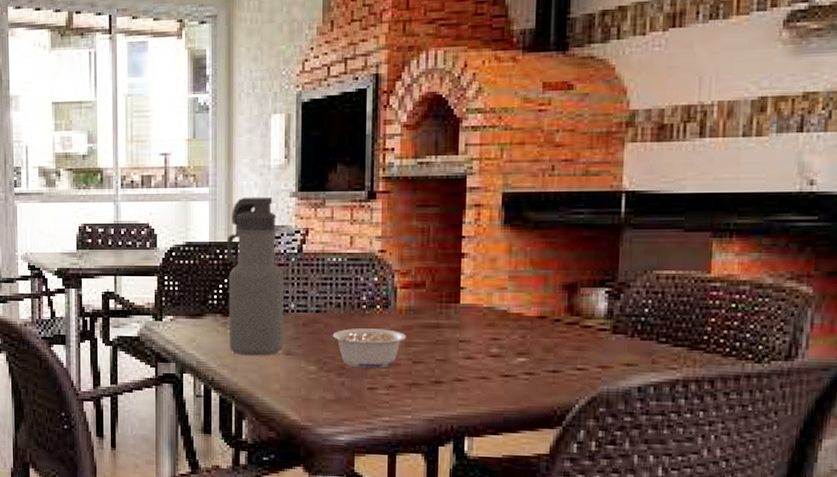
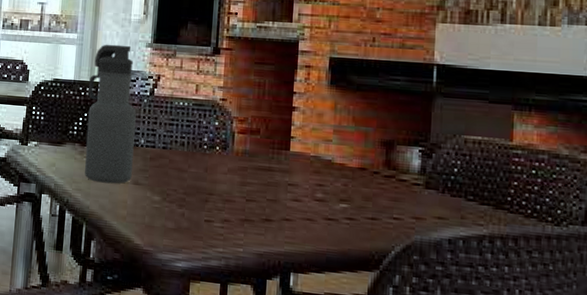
legume: present [330,328,406,368] -> none [174,165,241,204]

